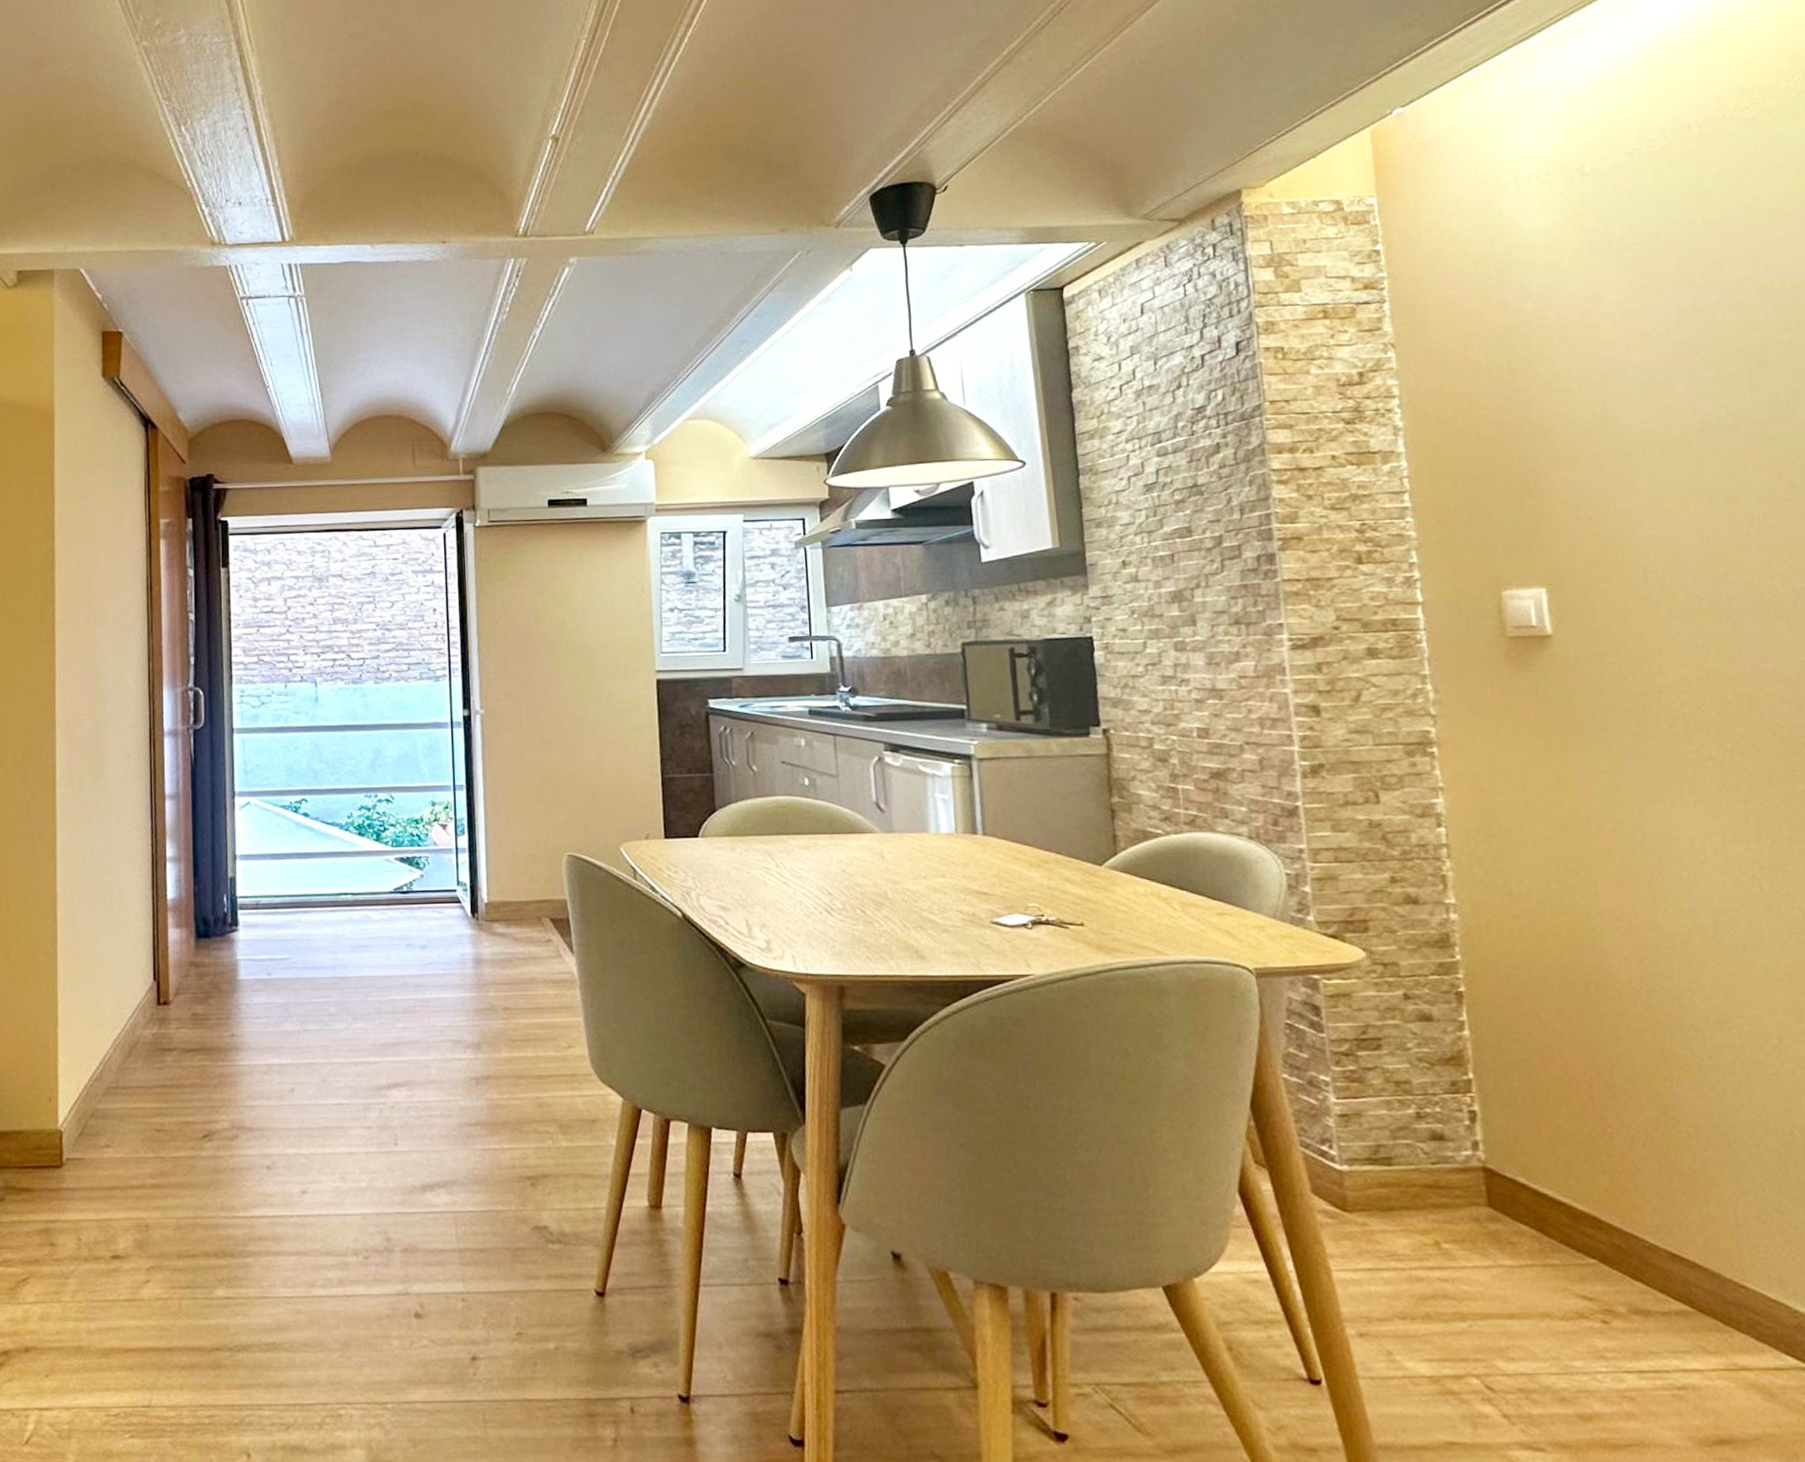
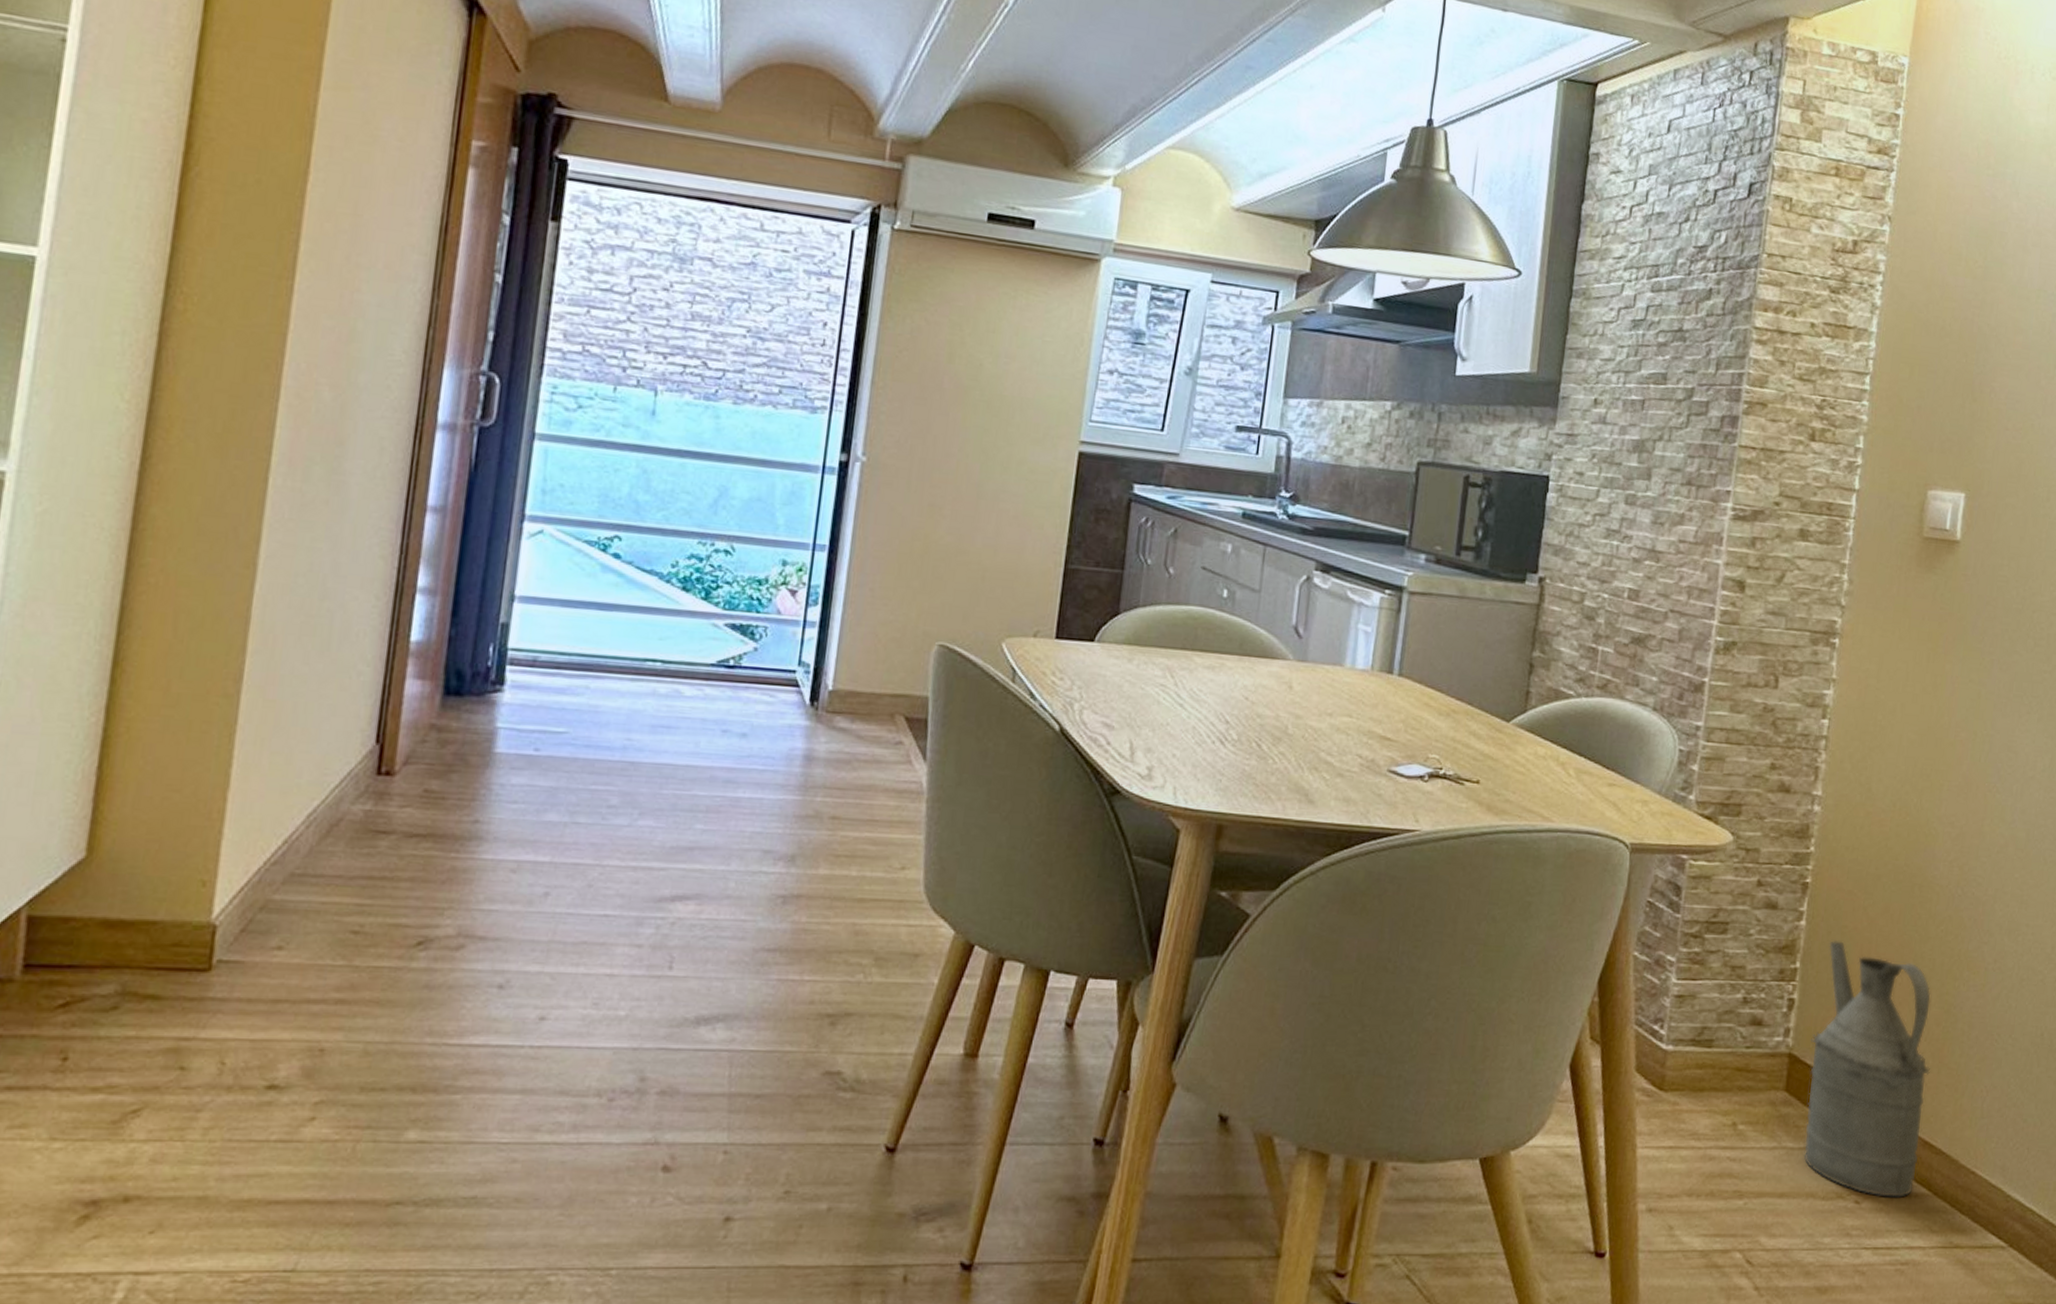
watering can: none [1502,1048,1671,1316] -> present [1803,941,1931,1198]

